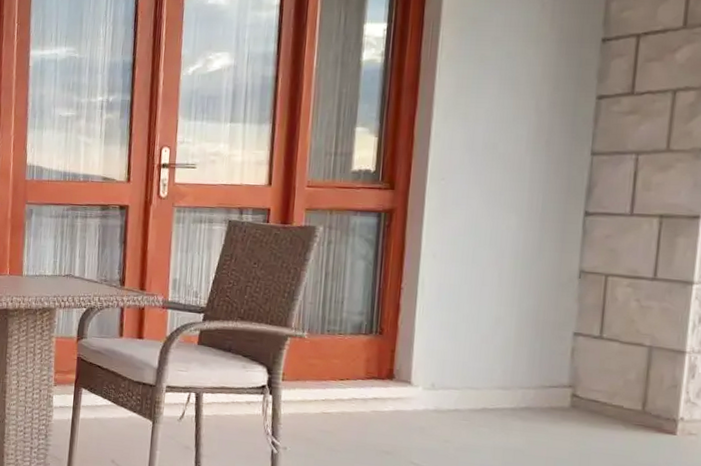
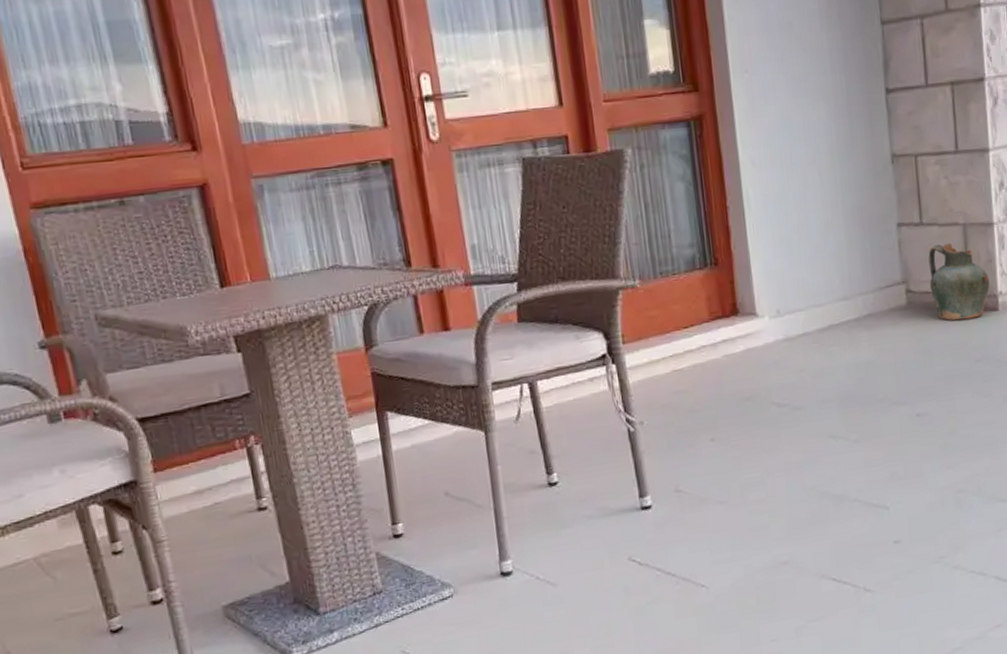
ceramic jug: none [599,359,670,436] -> present [928,242,989,321]

